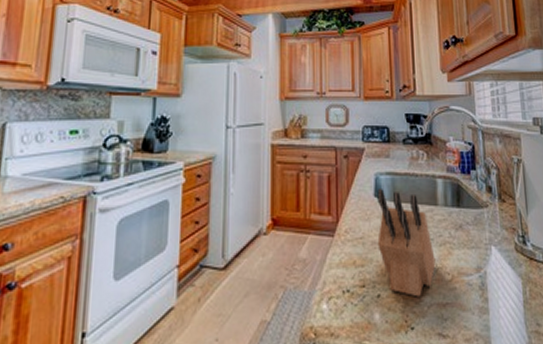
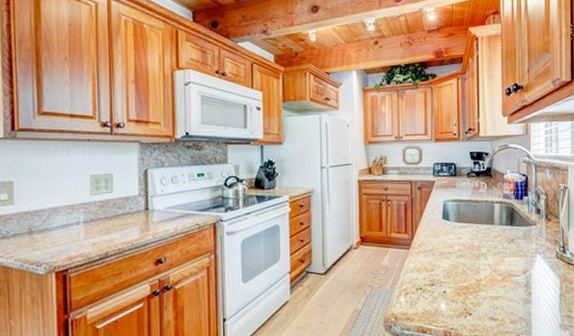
knife block: present [377,189,436,297] -> none [444,213,491,293]

